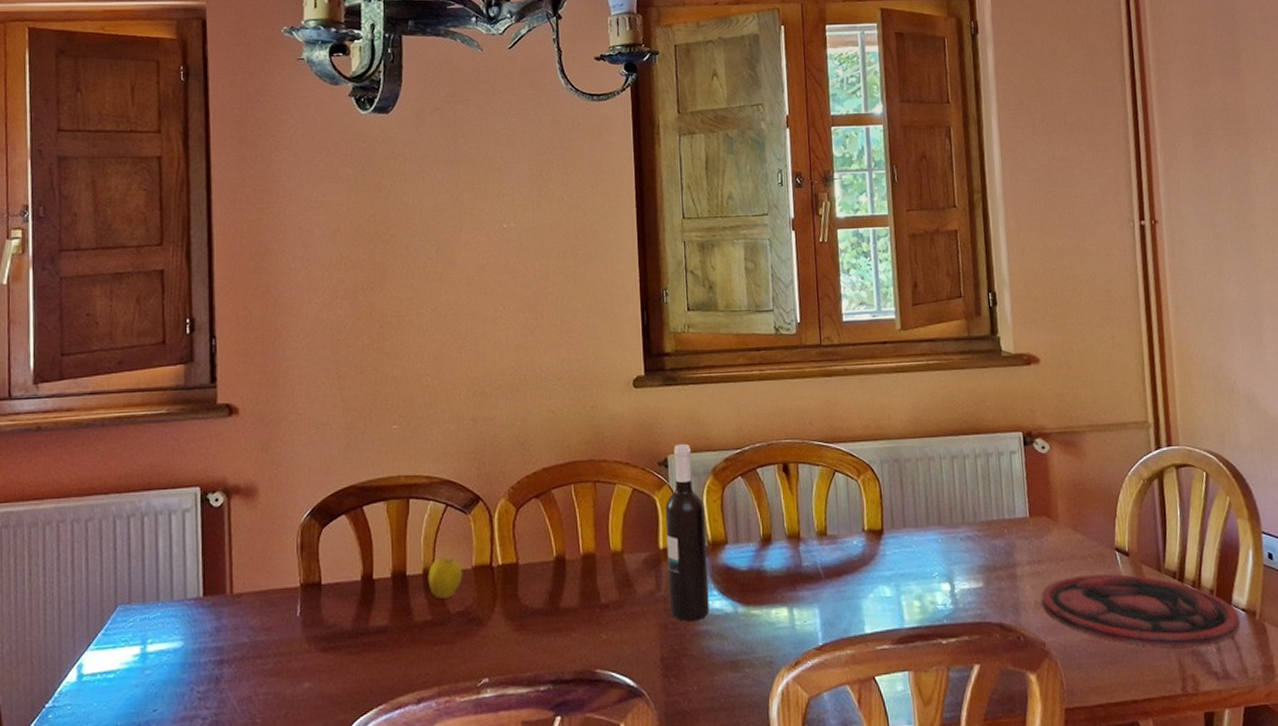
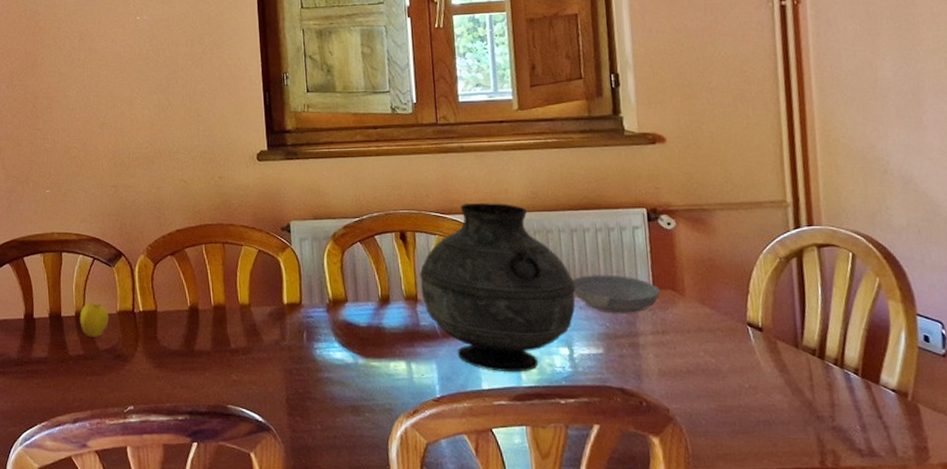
wine bottle: present [665,443,710,621] -> none [288,211,331,368]
vase: none [802,429,957,613] -> present [419,203,576,373]
bowl: none [953,503,1037,544] -> present [573,275,661,314]
plate: present [1041,574,1240,648] -> none [665,347,889,423]

